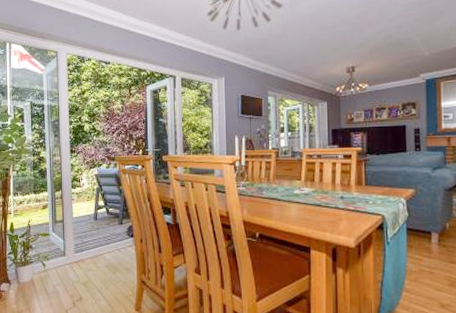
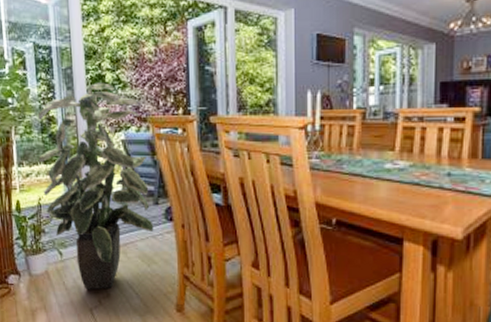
indoor plant: none [29,131,118,294] -> present [37,82,154,290]

